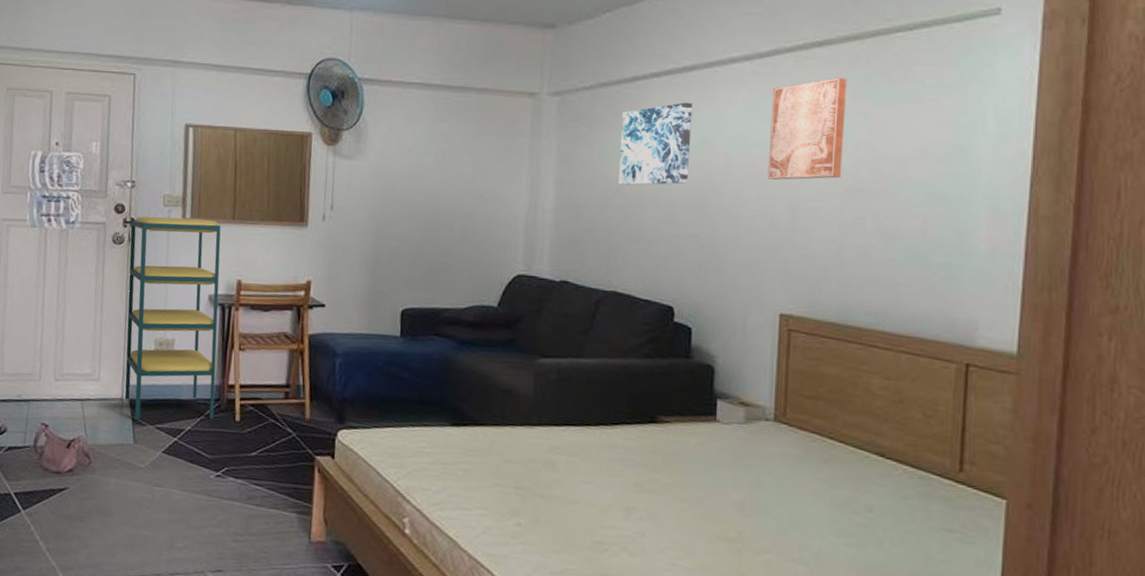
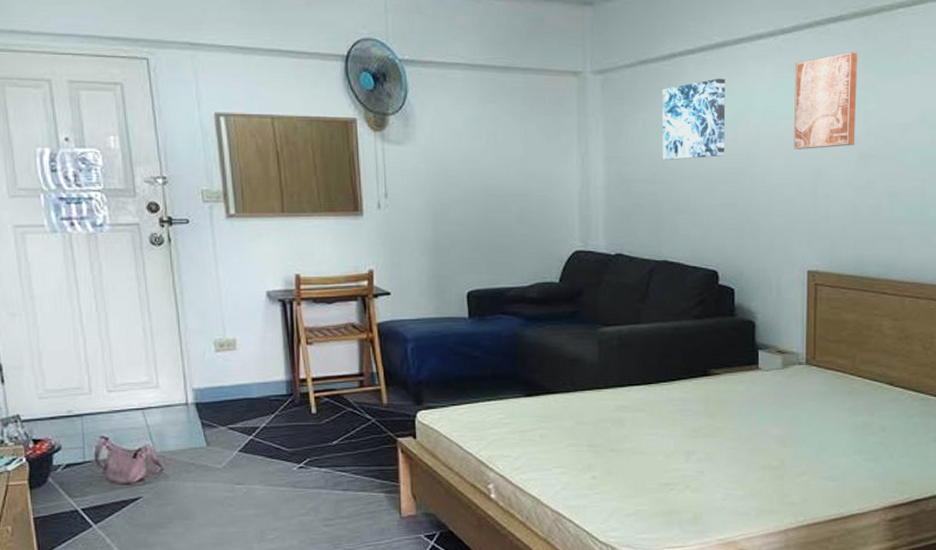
shelving unit: present [124,216,221,421] -> none [169,213,289,423]

